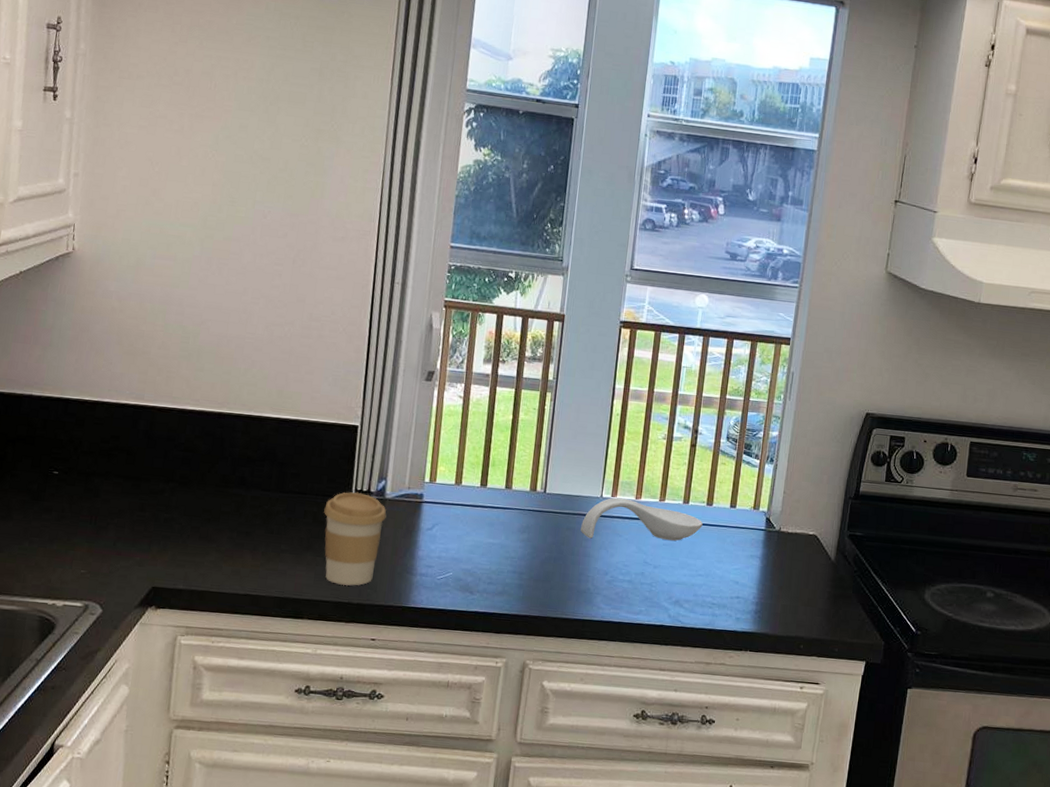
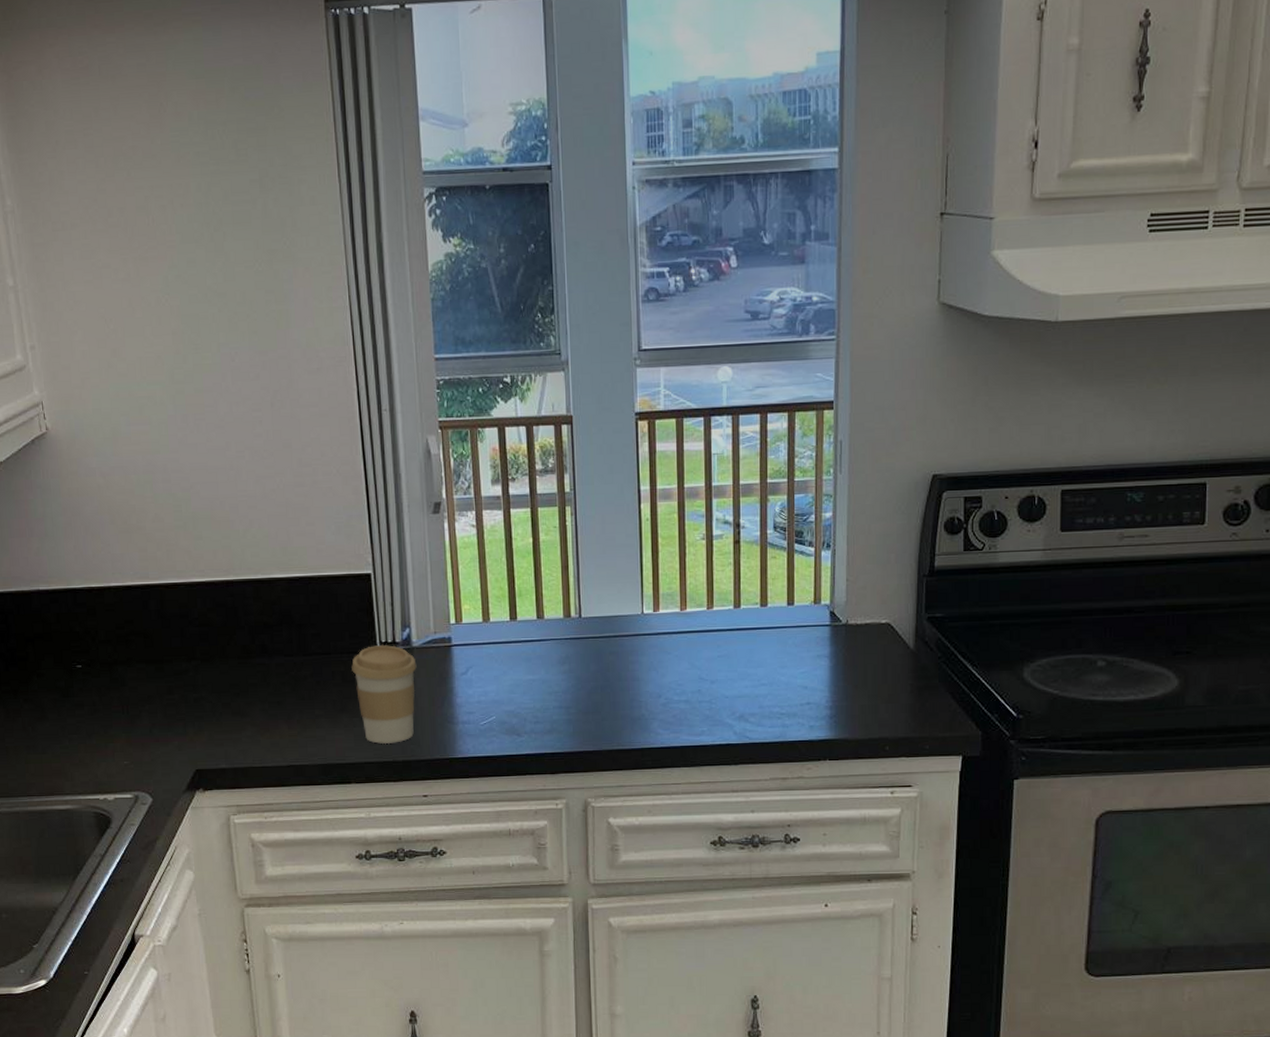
spoon rest: present [580,497,703,541] -> none [625,611,759,661]

